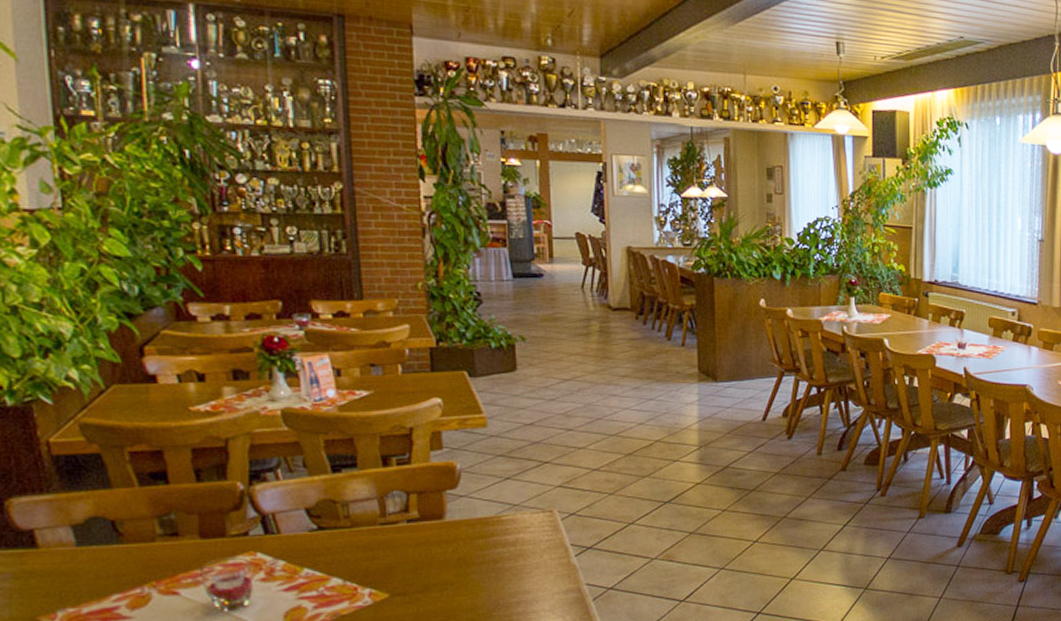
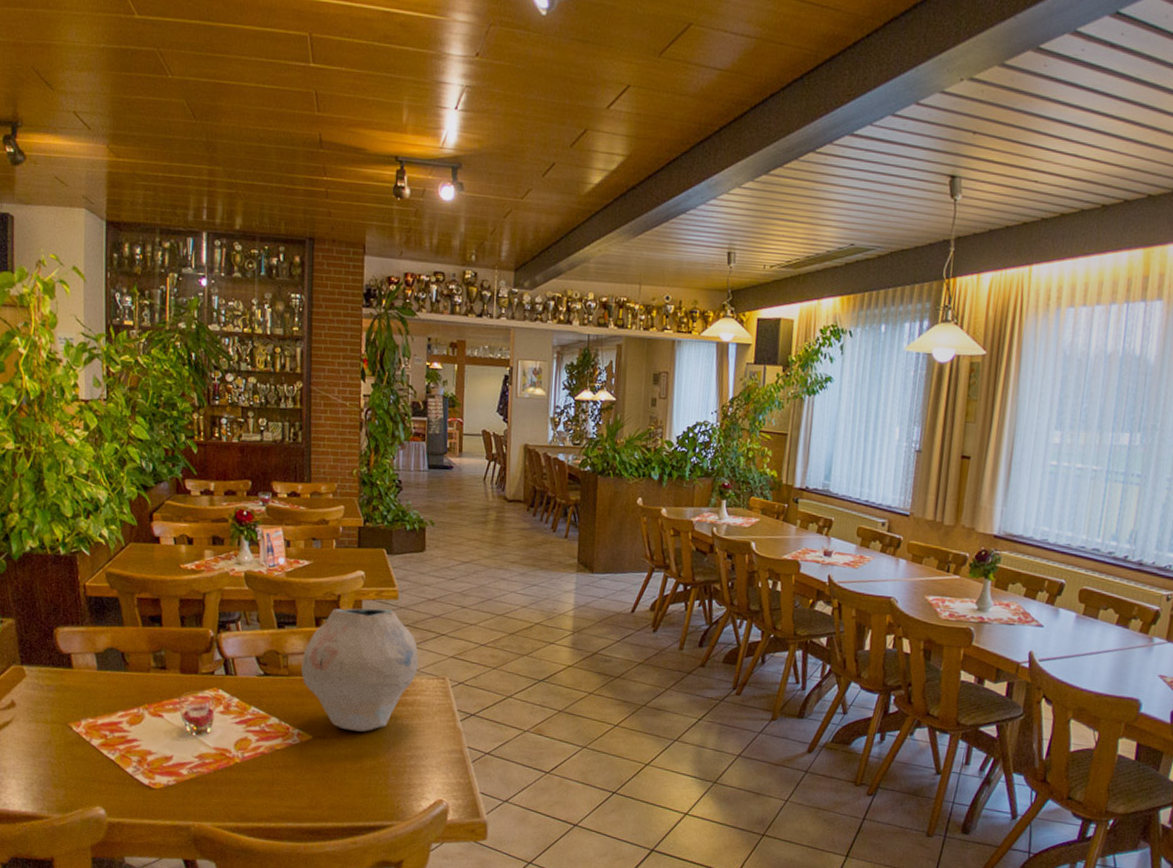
vase: none [366,440,518,582] -> present [300,608,419,732]

